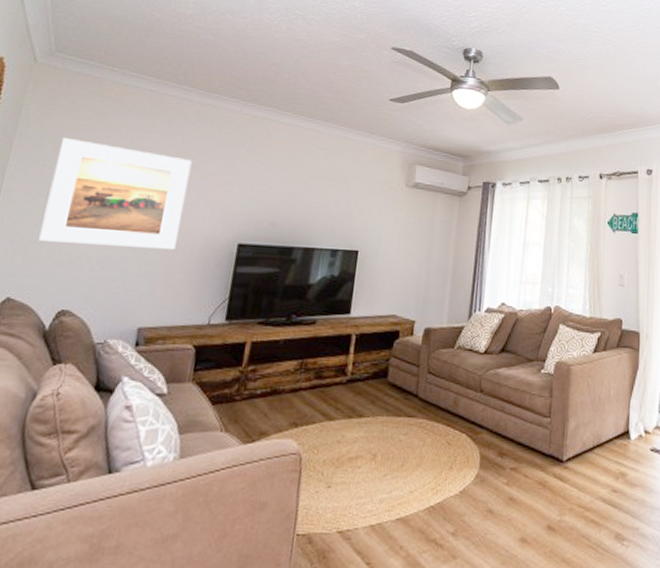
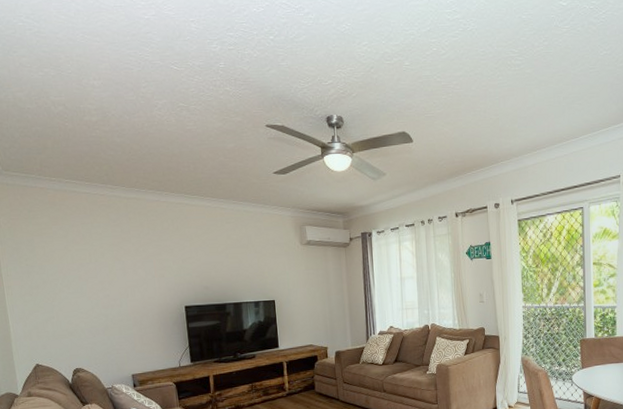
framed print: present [39,138,192,249] -> none [33,241,141,322]

